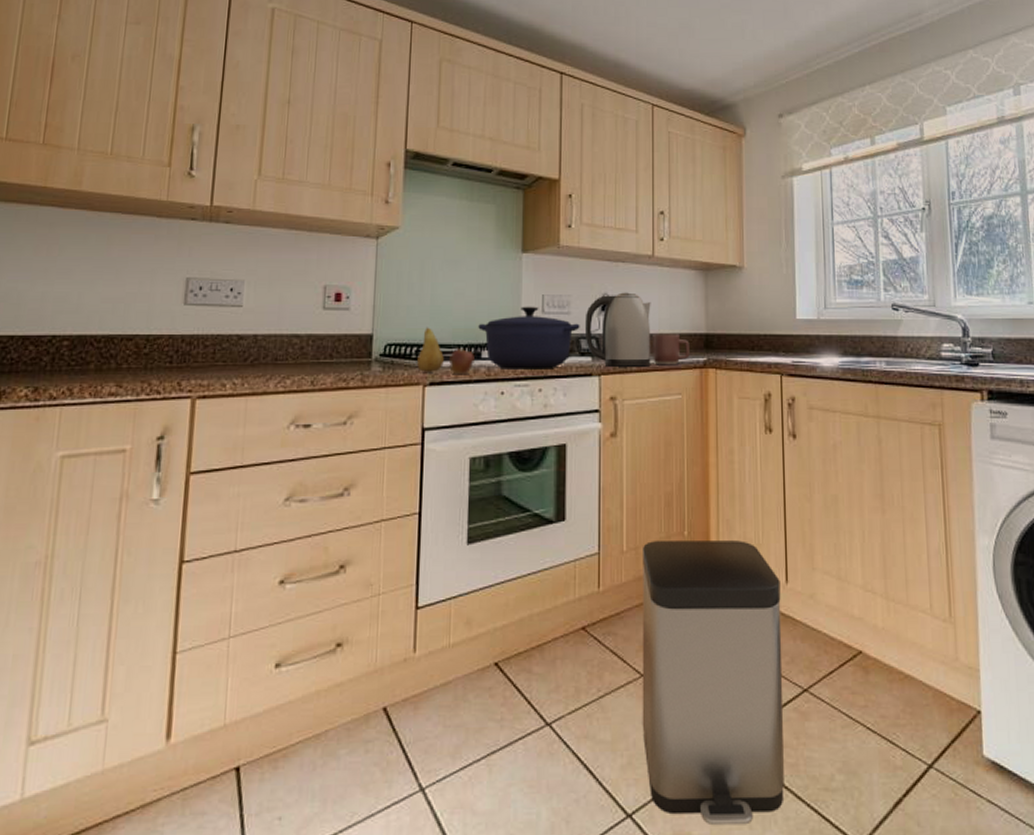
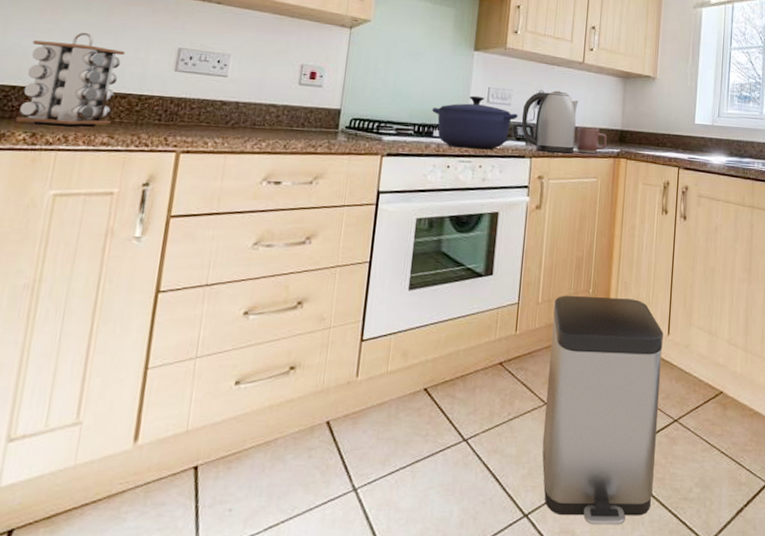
spice rack: none [15,268,129,377] -> present [15,32,125,127]
fruit: present [417,327,444,372] -> none [377,107,401,145]
fruit: present [448,346,475,375] -> none [404,125,427,149]

